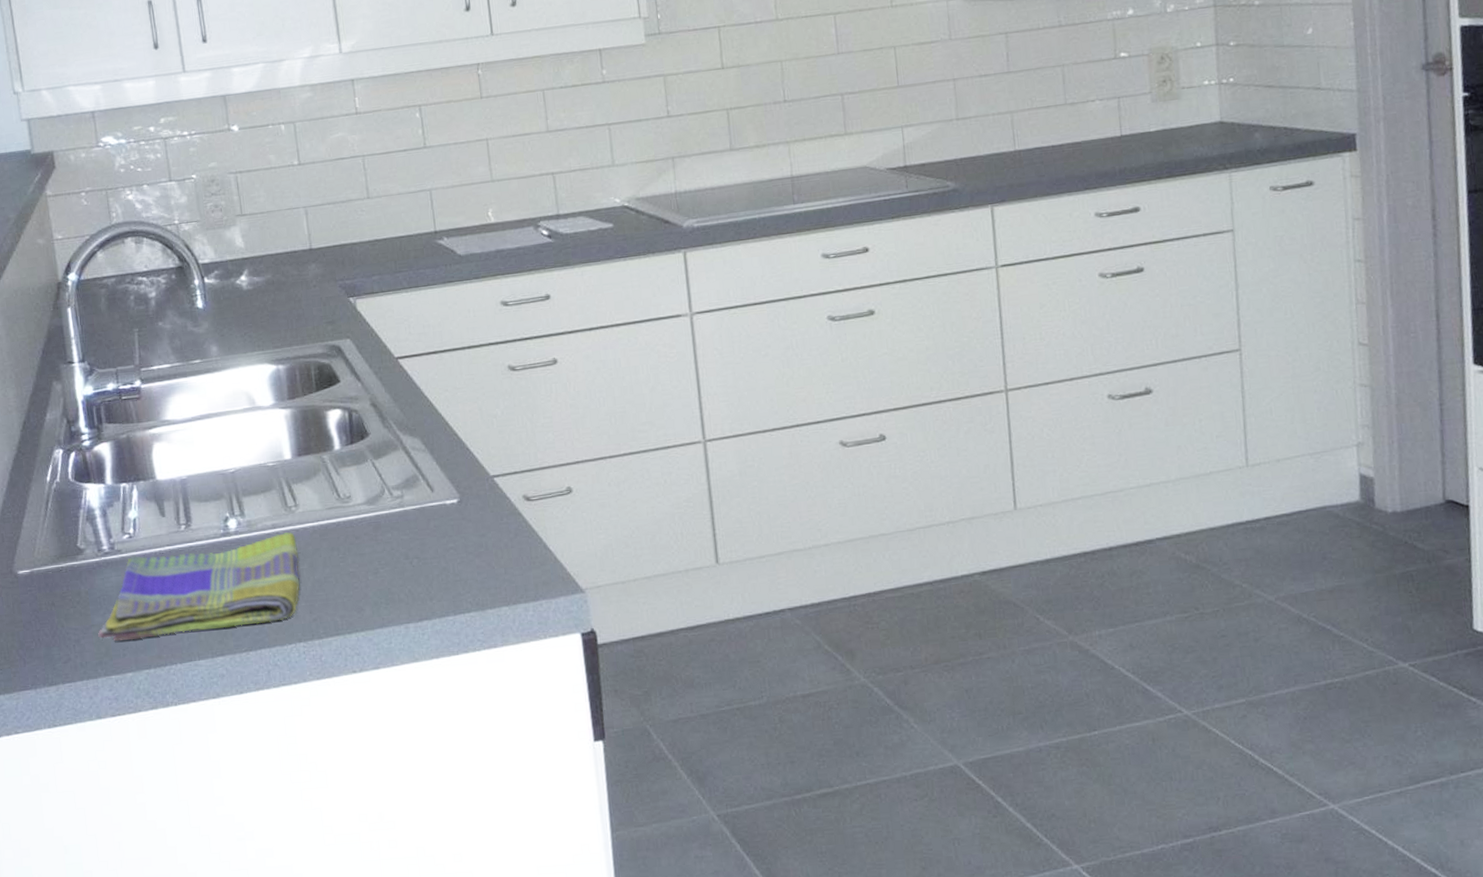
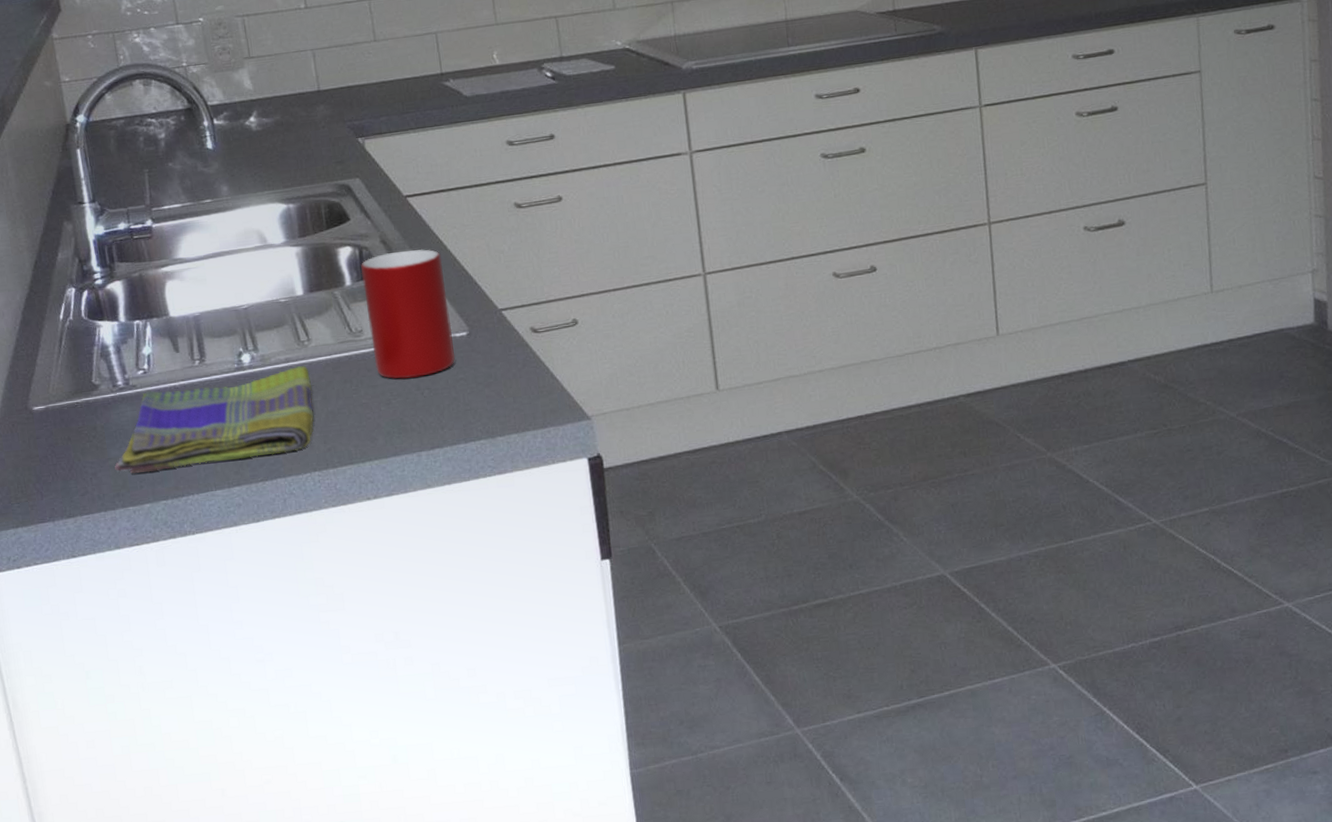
cup: none [350,413,445,547] -> present [361,249,455,379]

